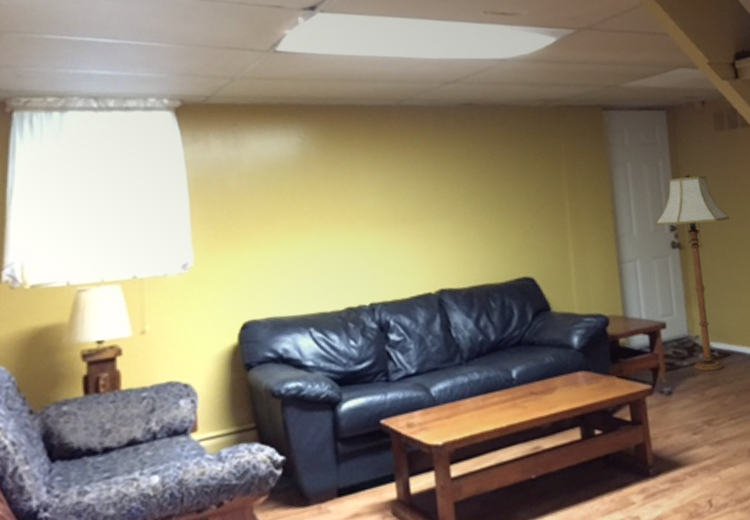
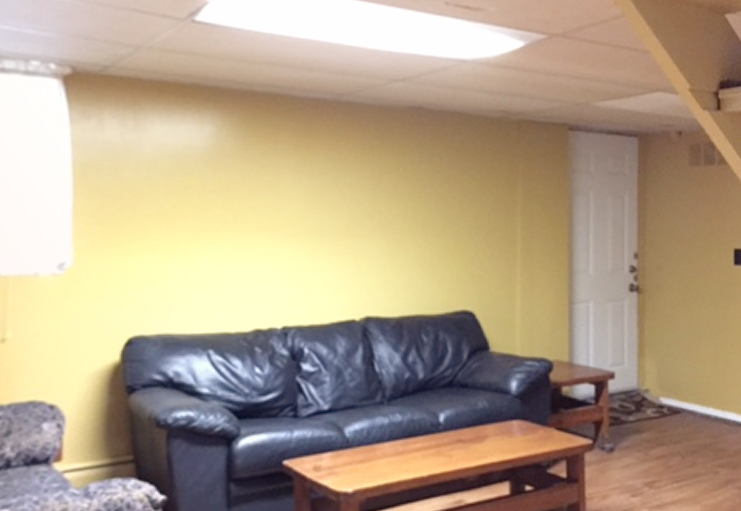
floor lamp: present [654,171,730,372] -> none [613,207,695,429]

